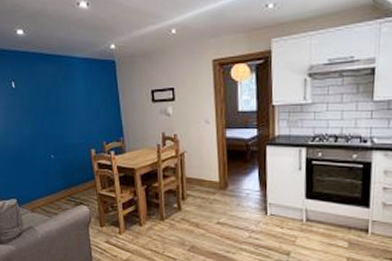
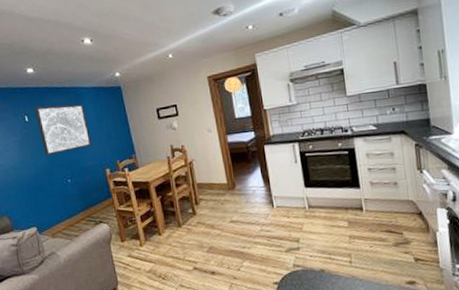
wall art: none [22,73,79,127] -> present [34,104,93,156]

